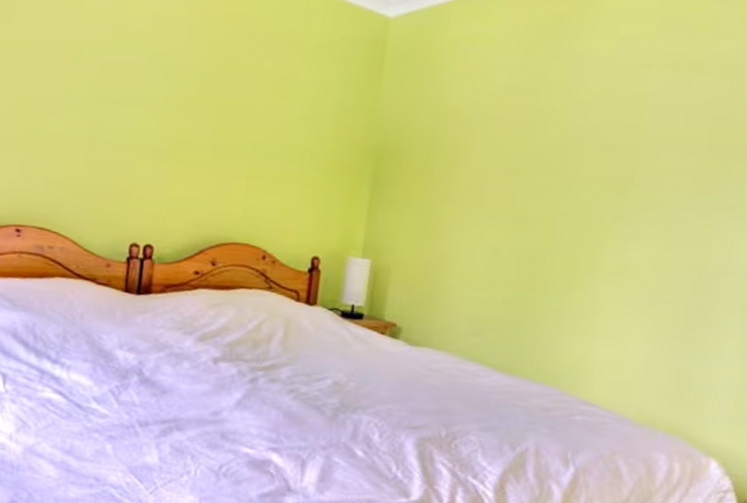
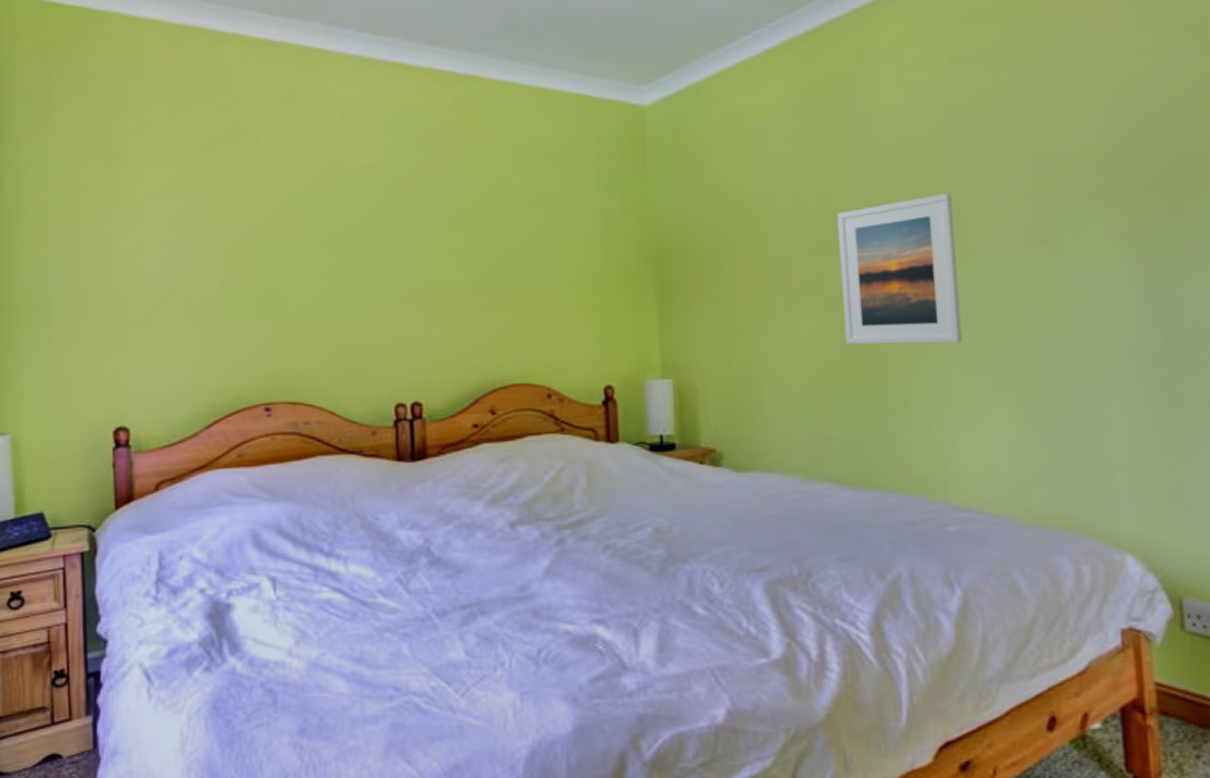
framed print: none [522,138,635,268] -> present [836,193,962,345]

